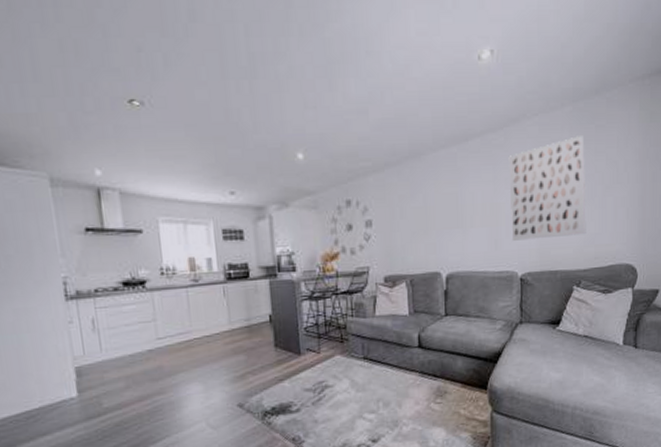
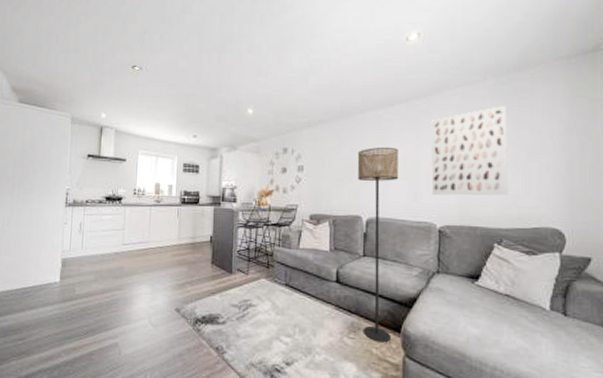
floor lamp: none [432,190,479,403] -> present [357,147,399,343]

